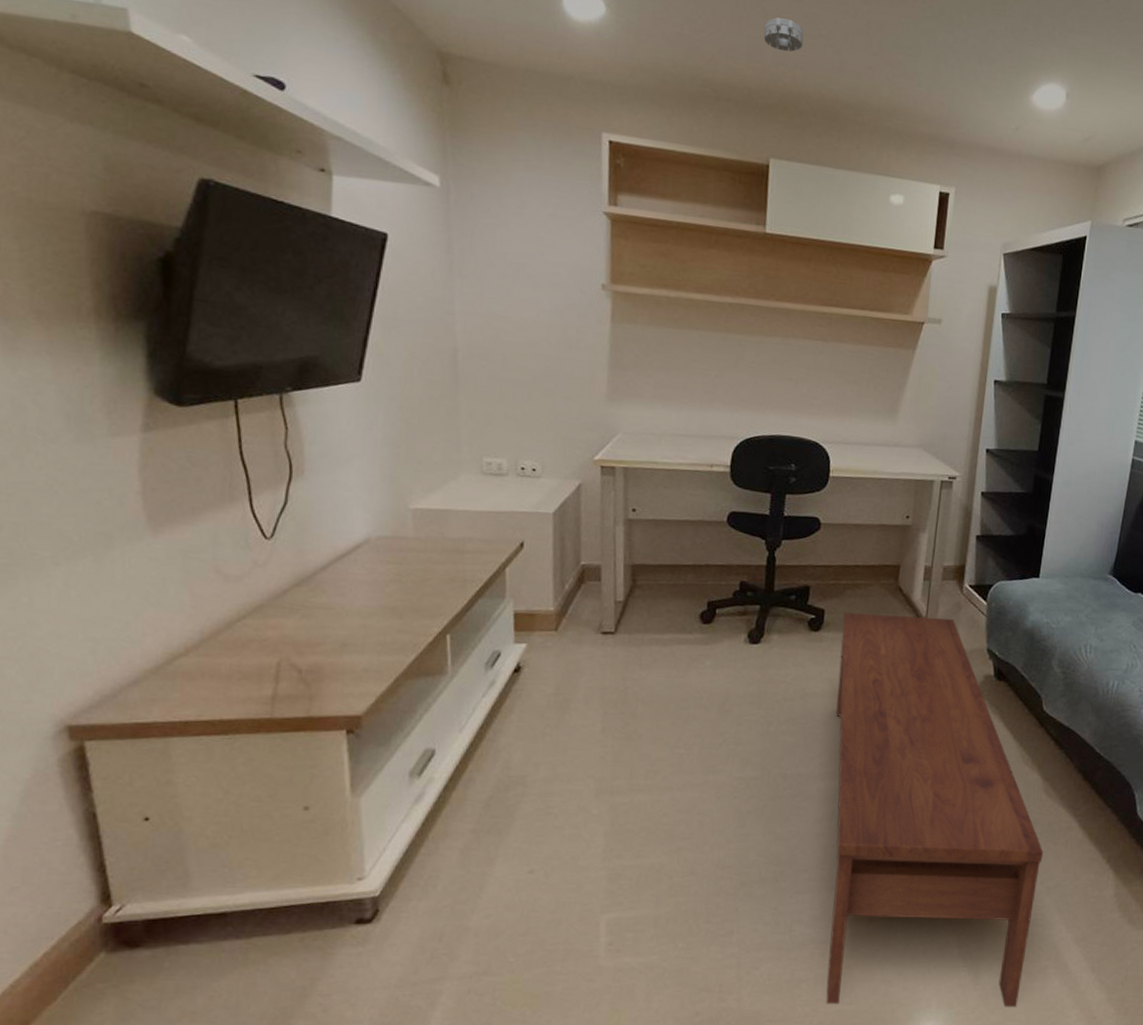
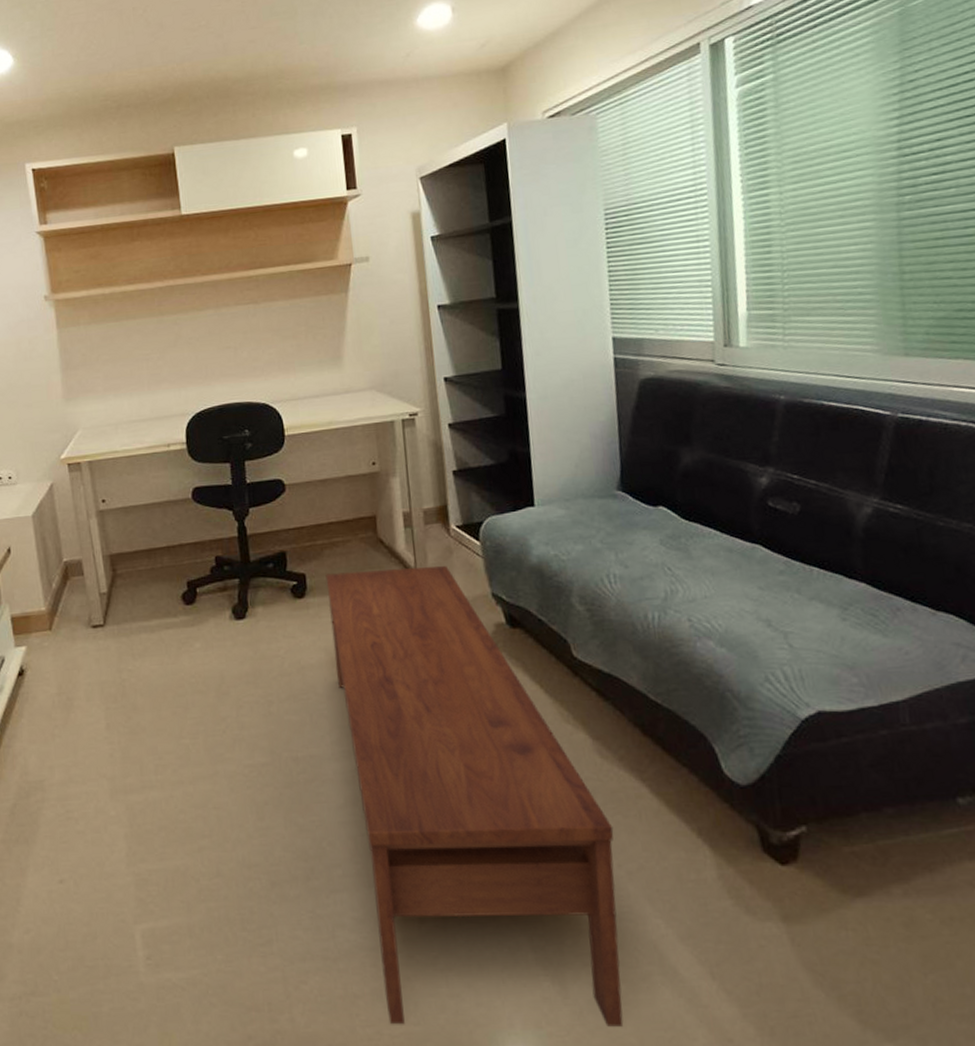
smoke detector: present [763,17,804,52] -> none [149,21,187,51]

